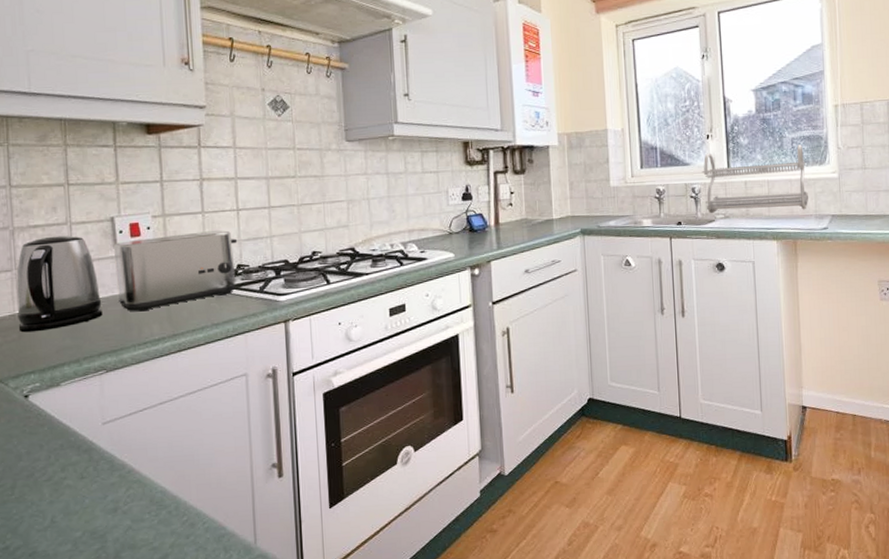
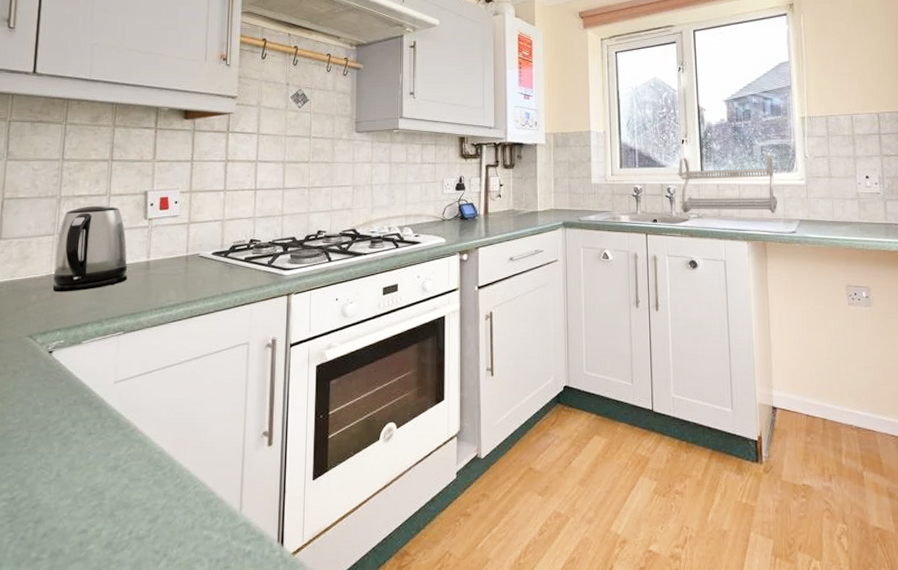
toaster: present [113,230,238,312] -> none [143,207,253,278]

